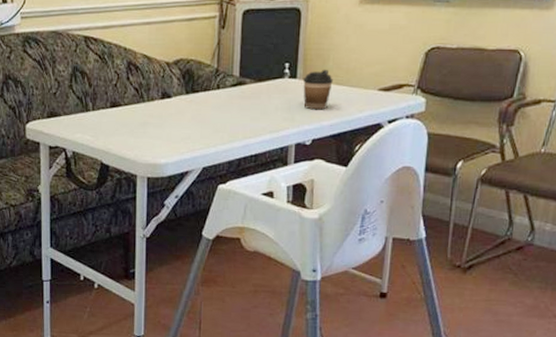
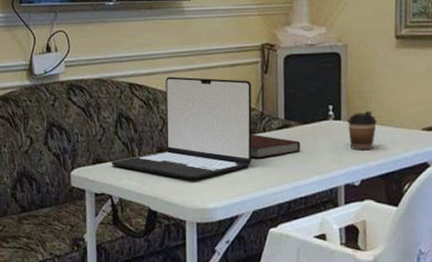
laptop: none [65,30,208,135] -> present [111,76,252,180]
notebook: none [204,90,255,115] -> present [251,134,301,158]

